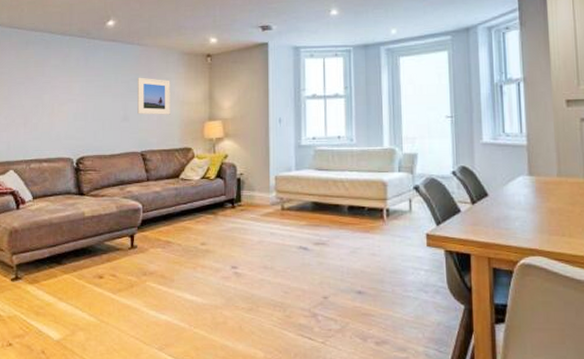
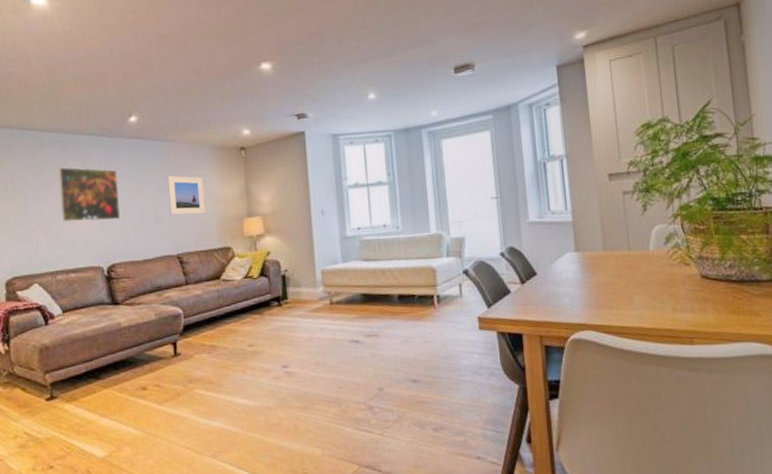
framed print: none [39,63,93,116] -> present [58,166,120,223]

